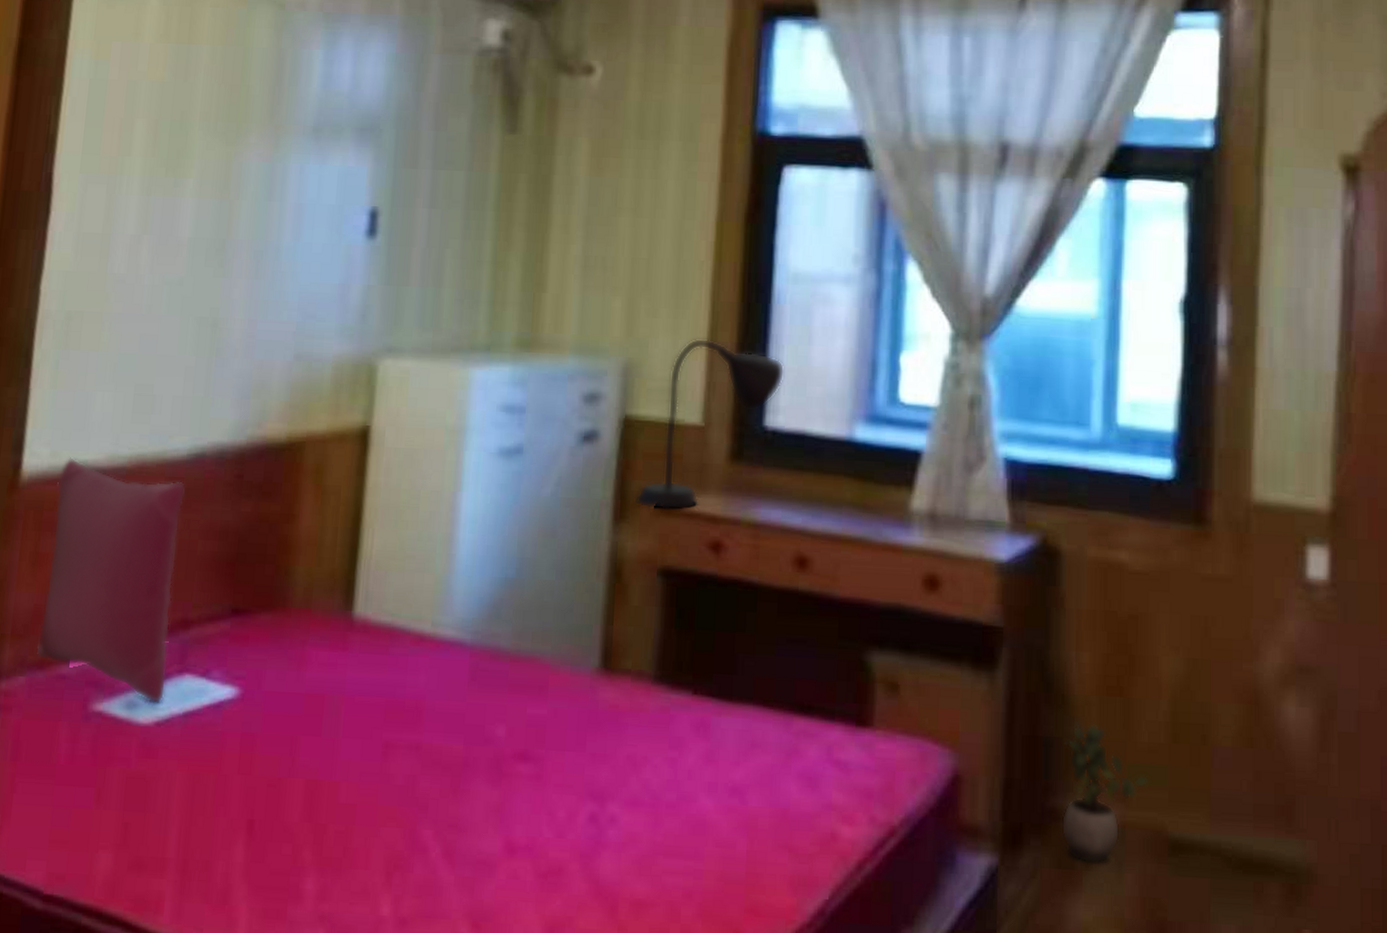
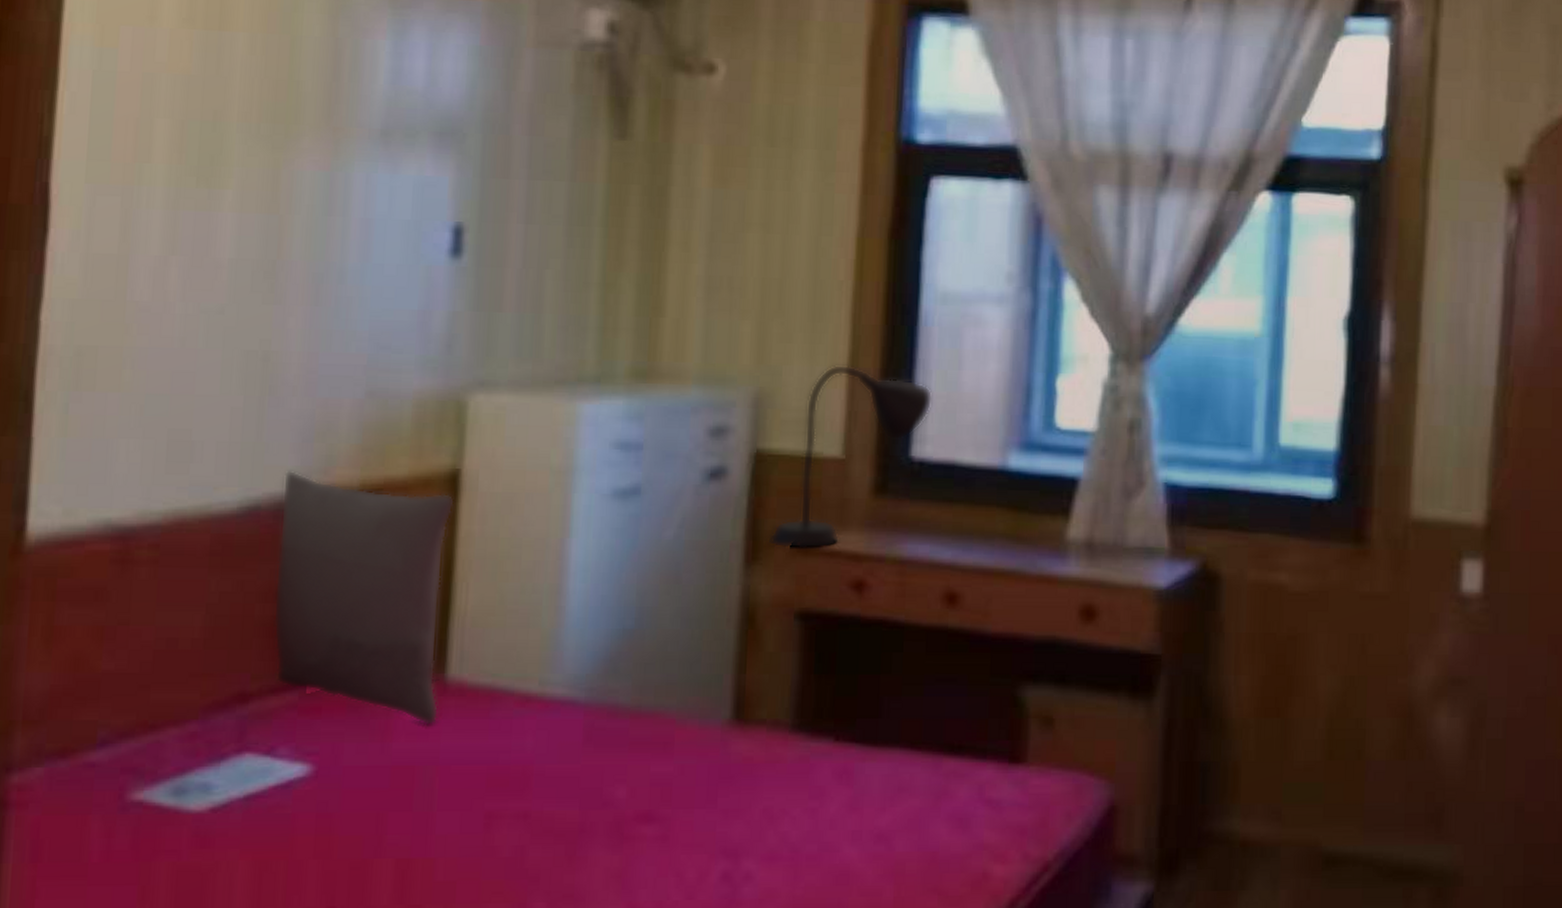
pillow: present [36,456,186,703] -> none [56,514,237,787]
pillow: none [212,422,364,658] -> present [273,470,454,725]
potted plant: present [1061,722,1149,865] -> none [1217,745,1304,884]

